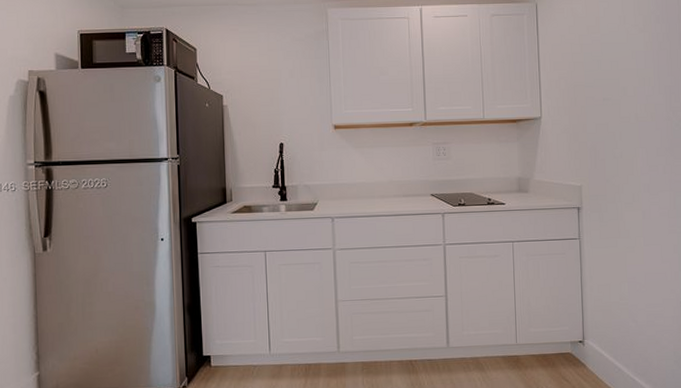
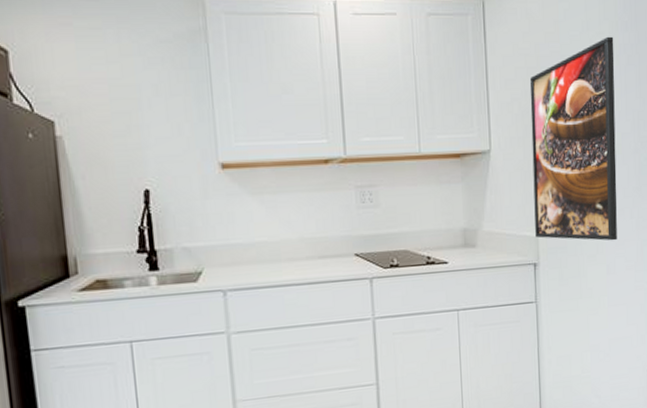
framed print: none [574,27,652,192] -> present [530,36,617,241]

